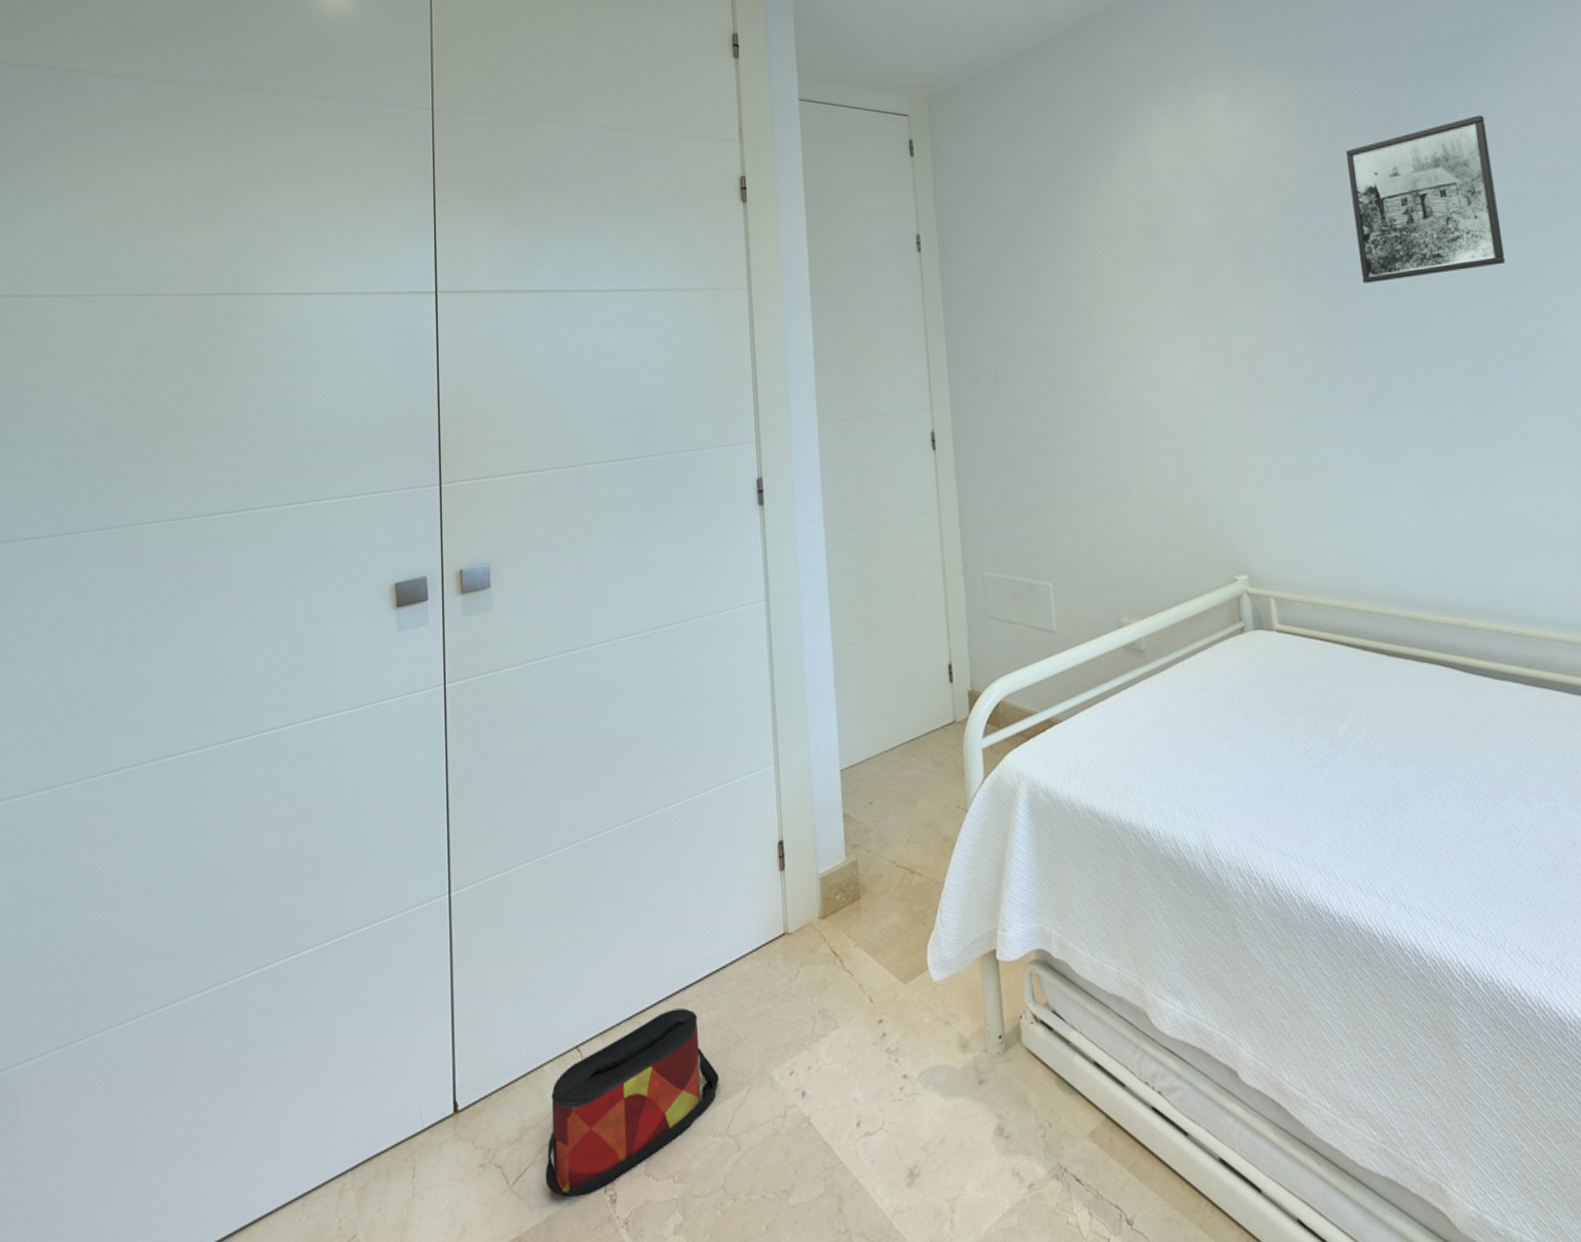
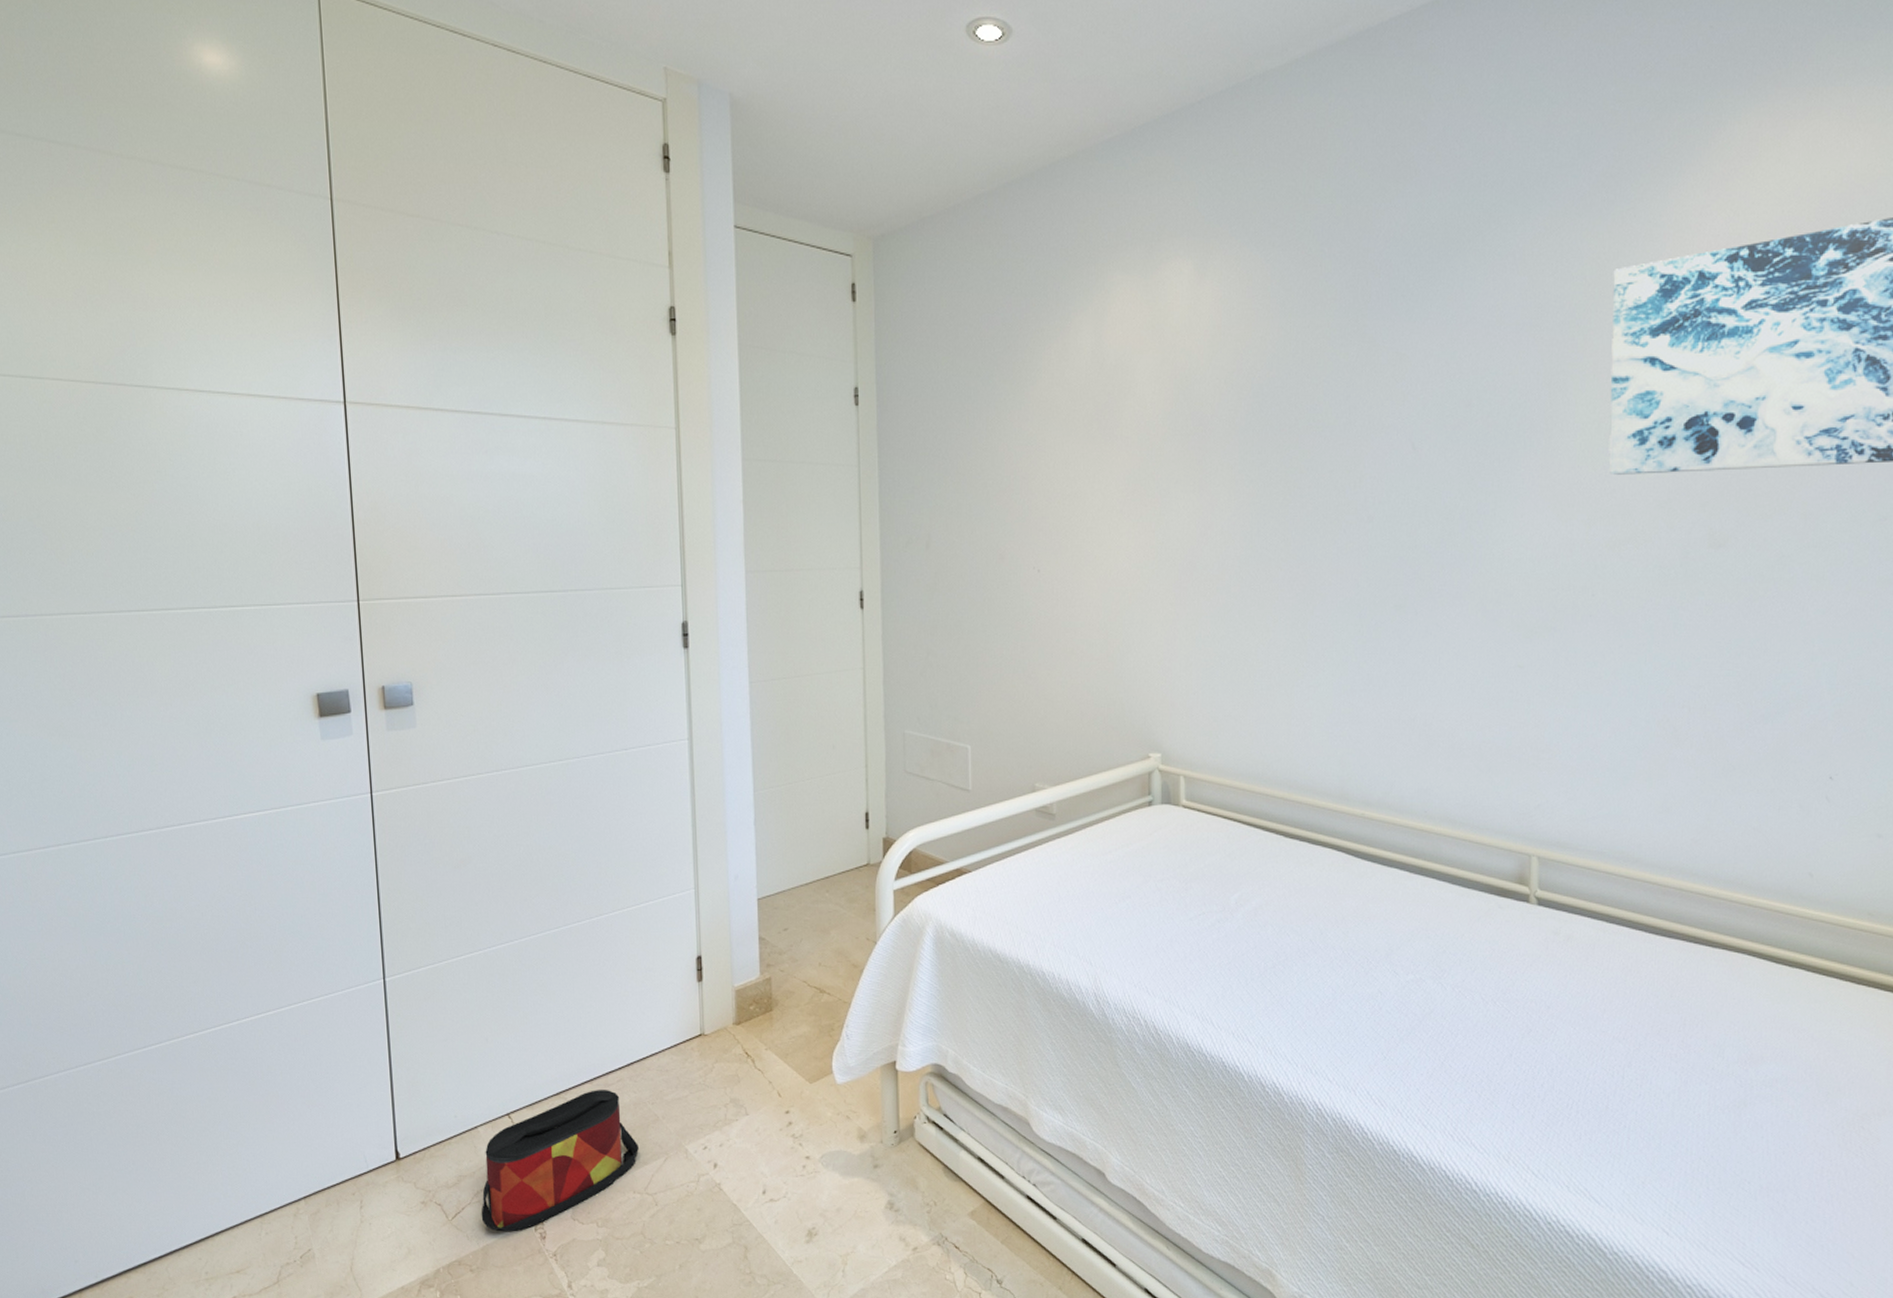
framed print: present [1345,115,1506,284] -> none [1308,313,1459,480]

